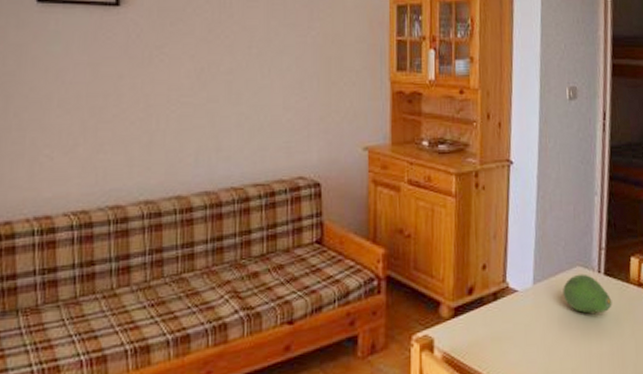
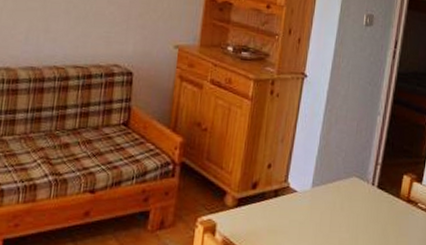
fruit: present [563,273,612,314] -> none [337,184,382,221]

